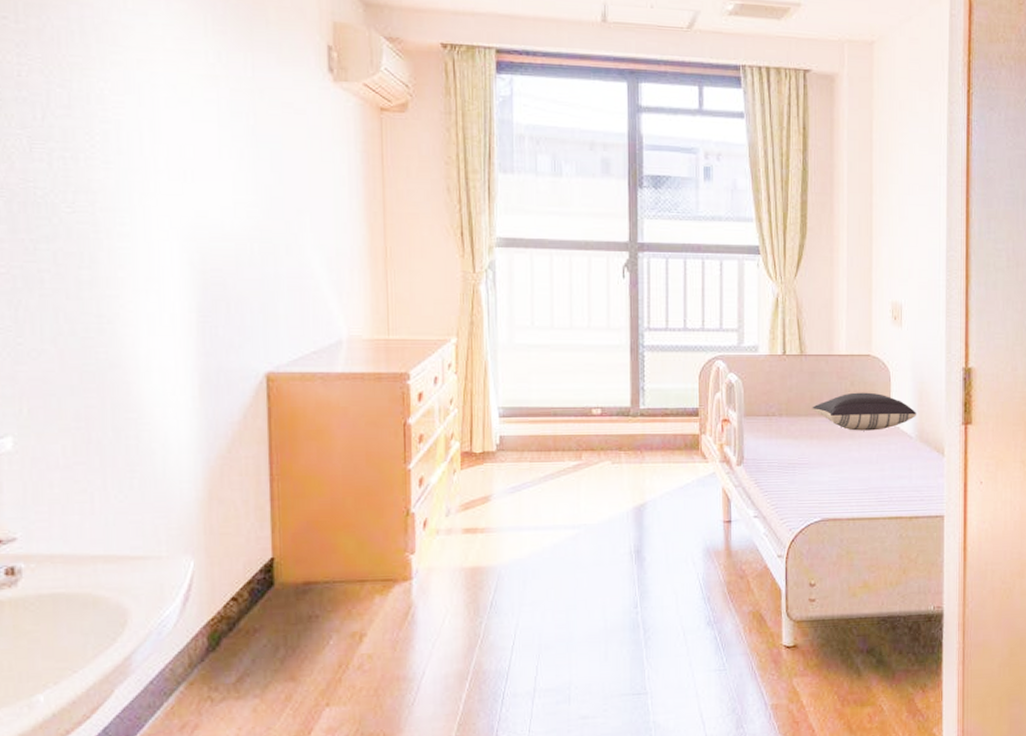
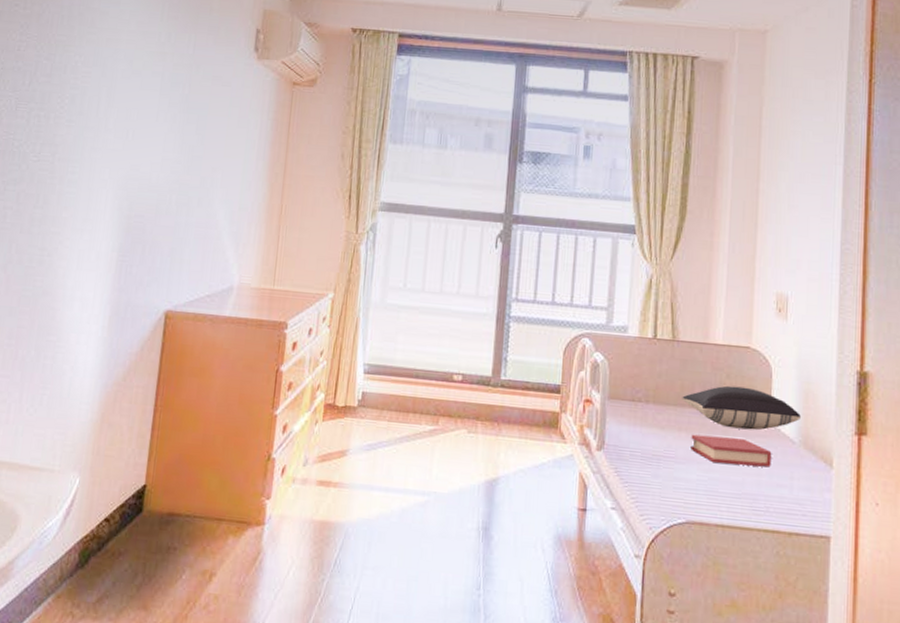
hardback book: none [822,440,893,465] -> present [691,434,772,468]

